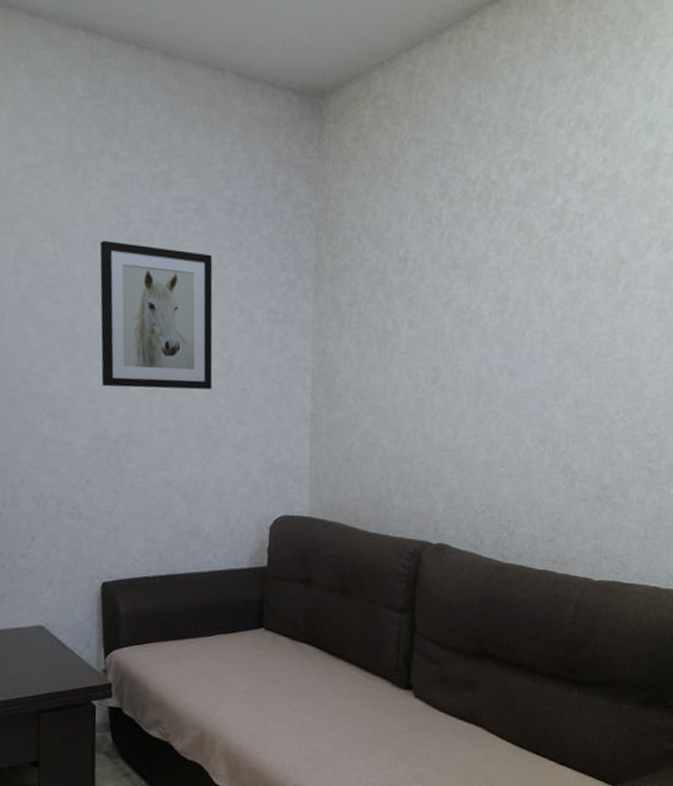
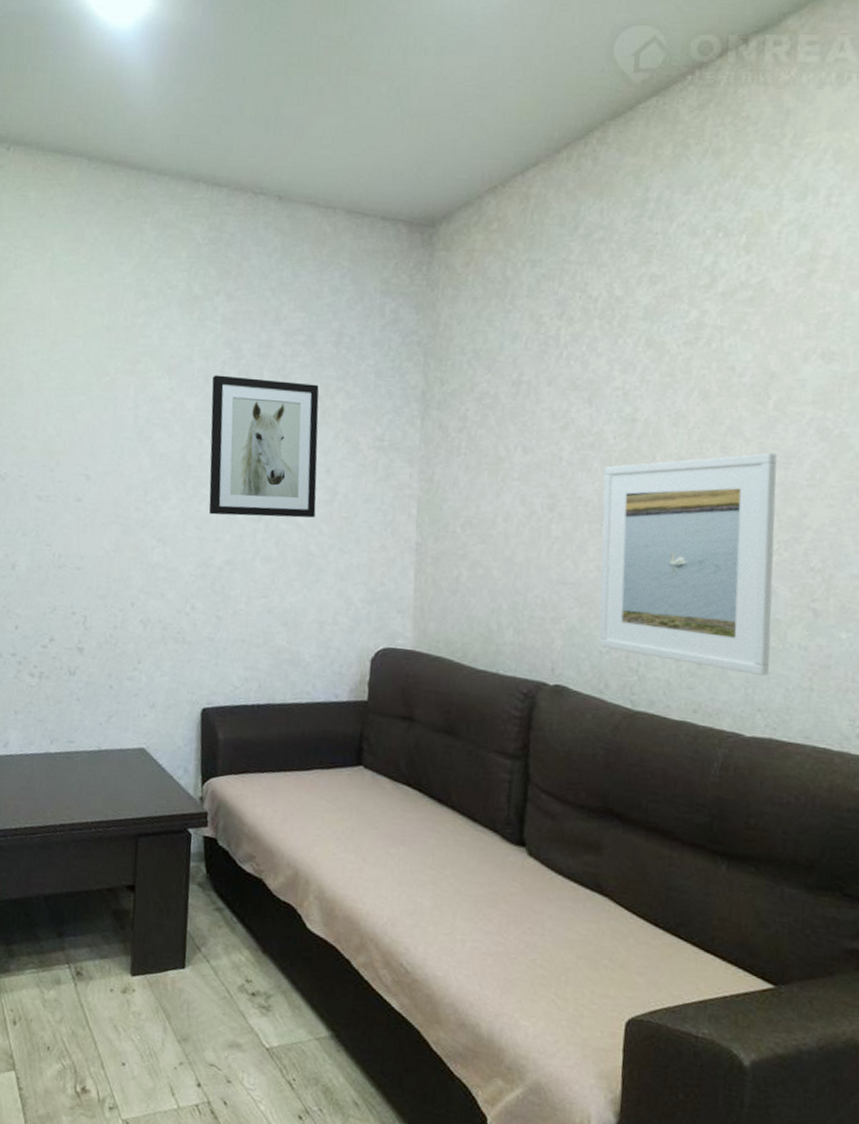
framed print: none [475,331,624,528] -> present [598,453,777,676]

